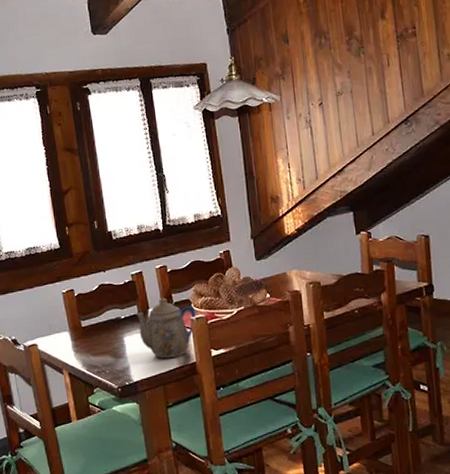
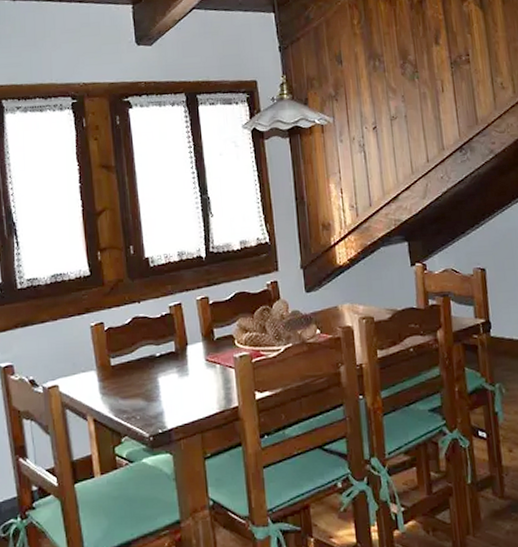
teapot: present [135,297,195,359] -> none [172,332,239,403]

